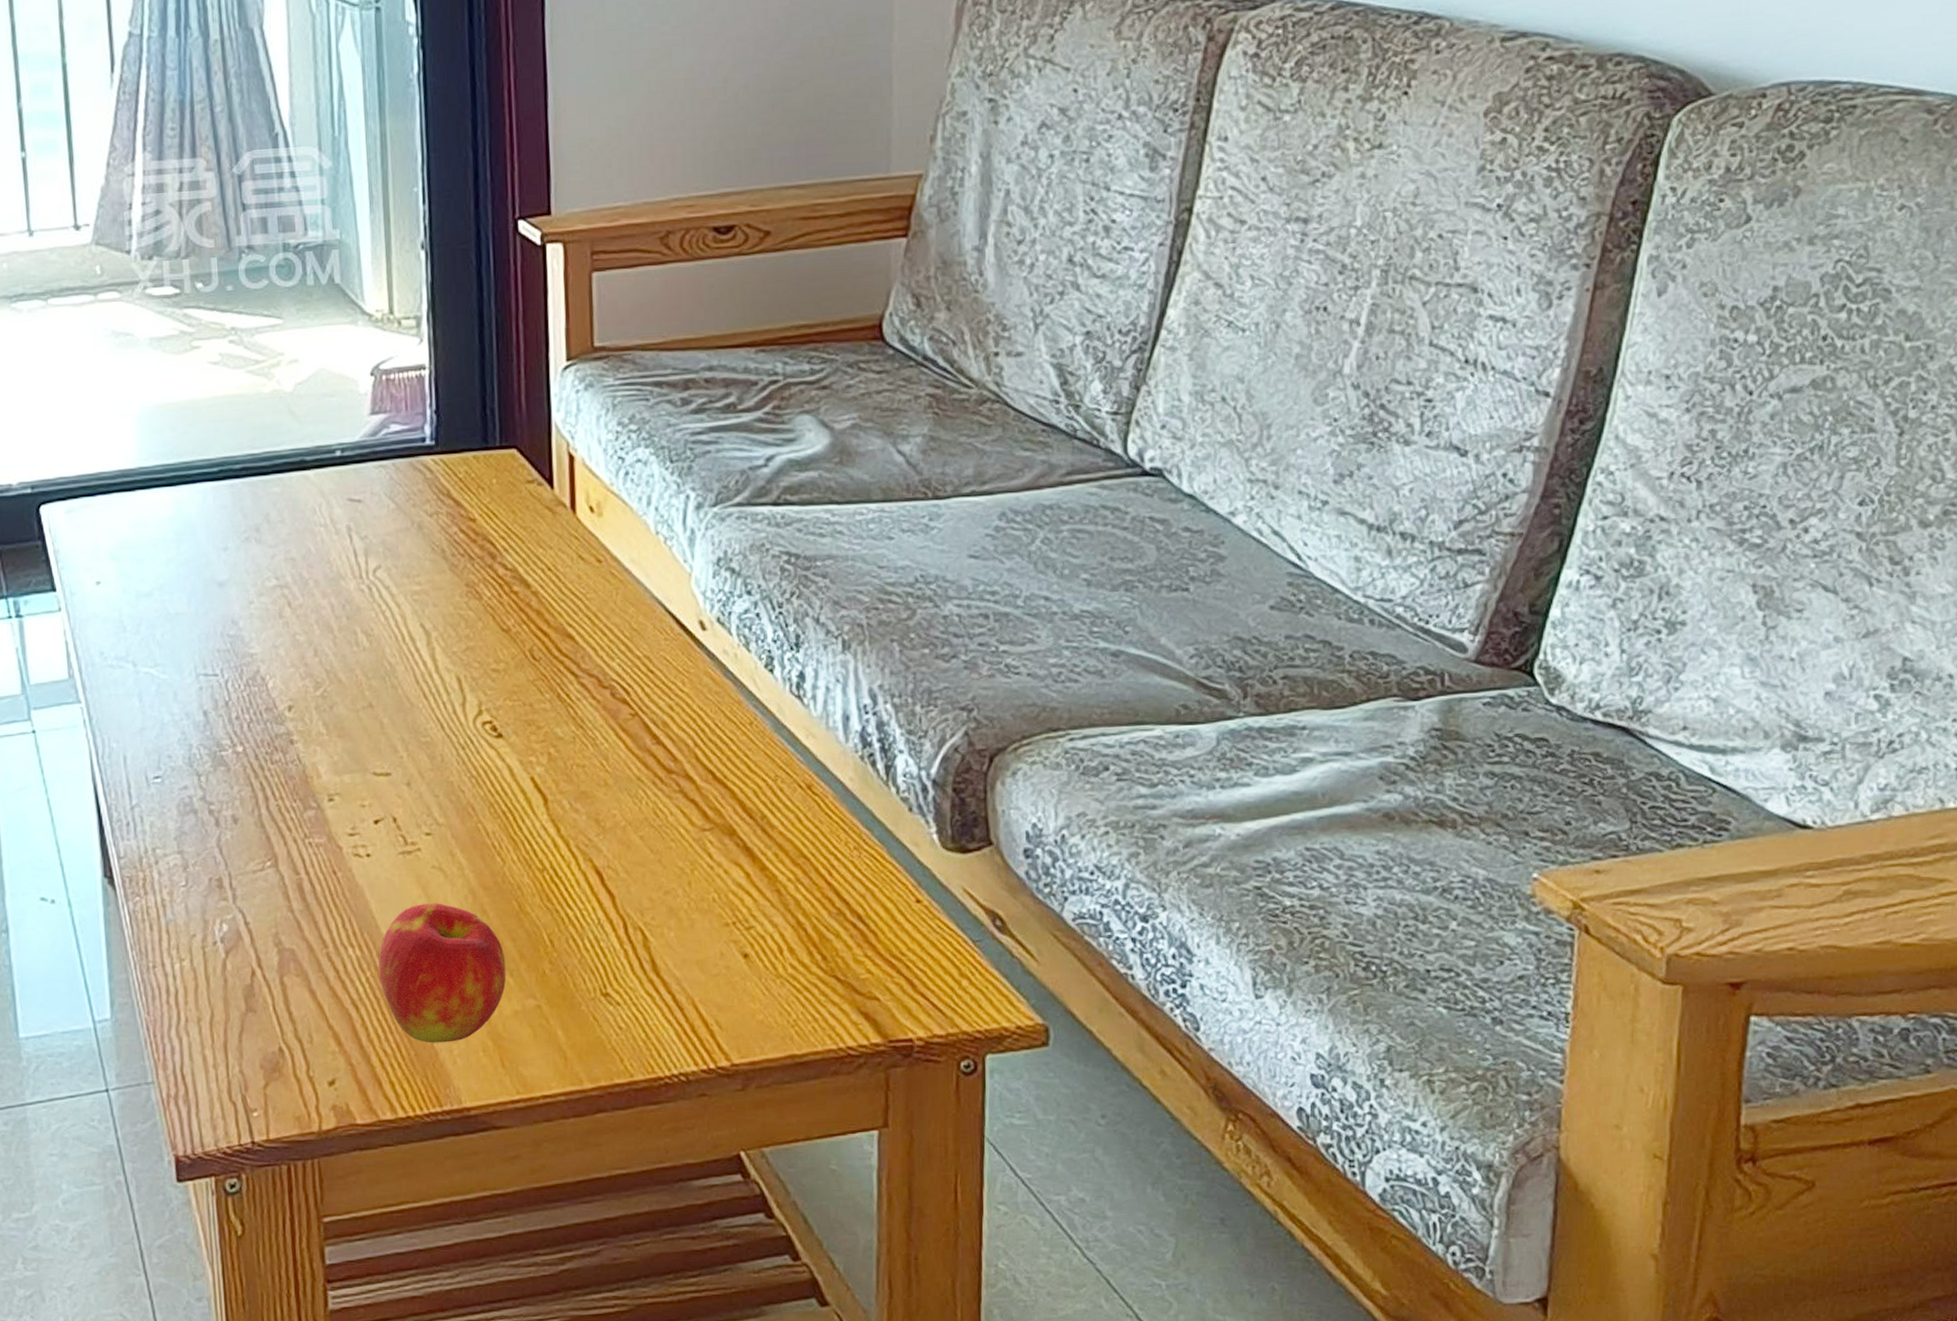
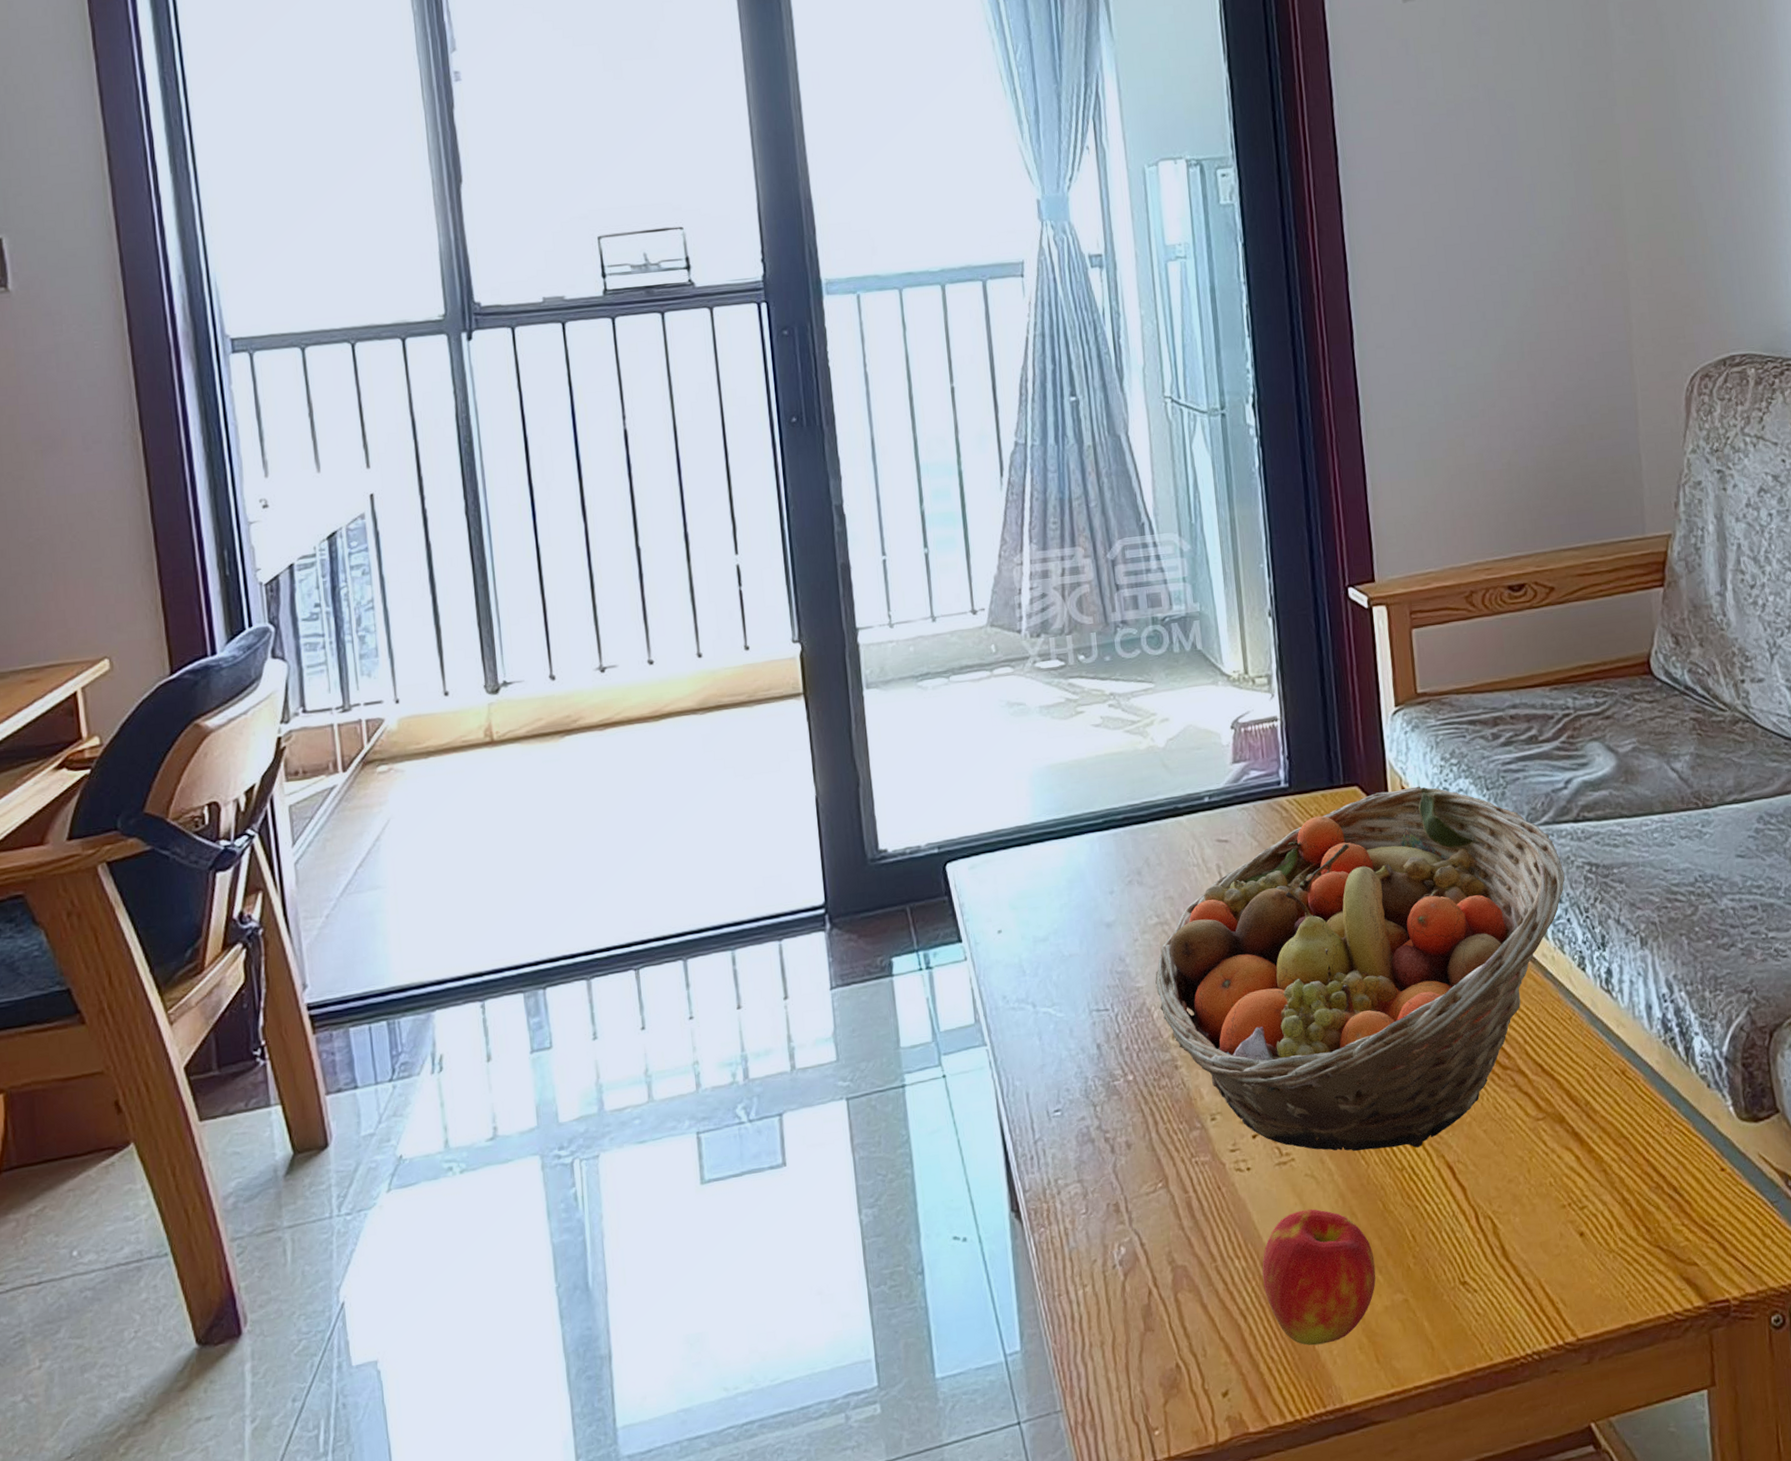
fruit basket: none [271,453,757,849] -> present [1155,786,1565,1151]

